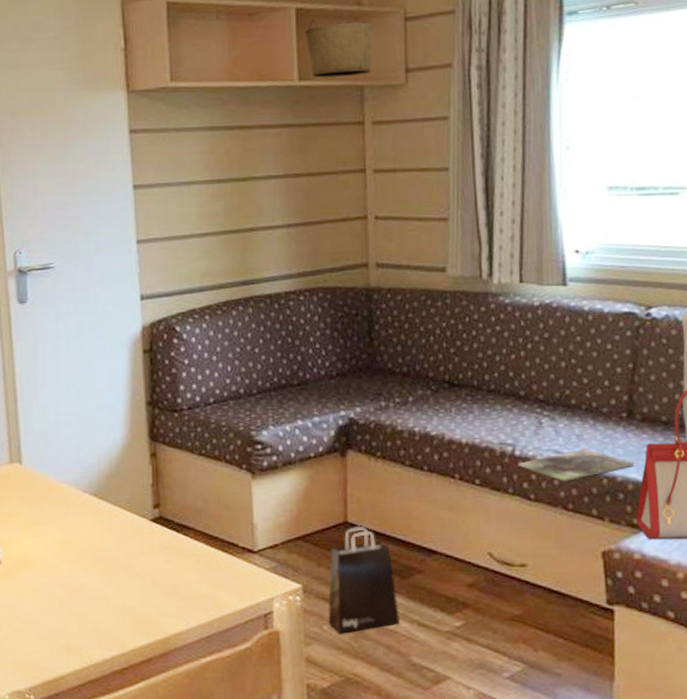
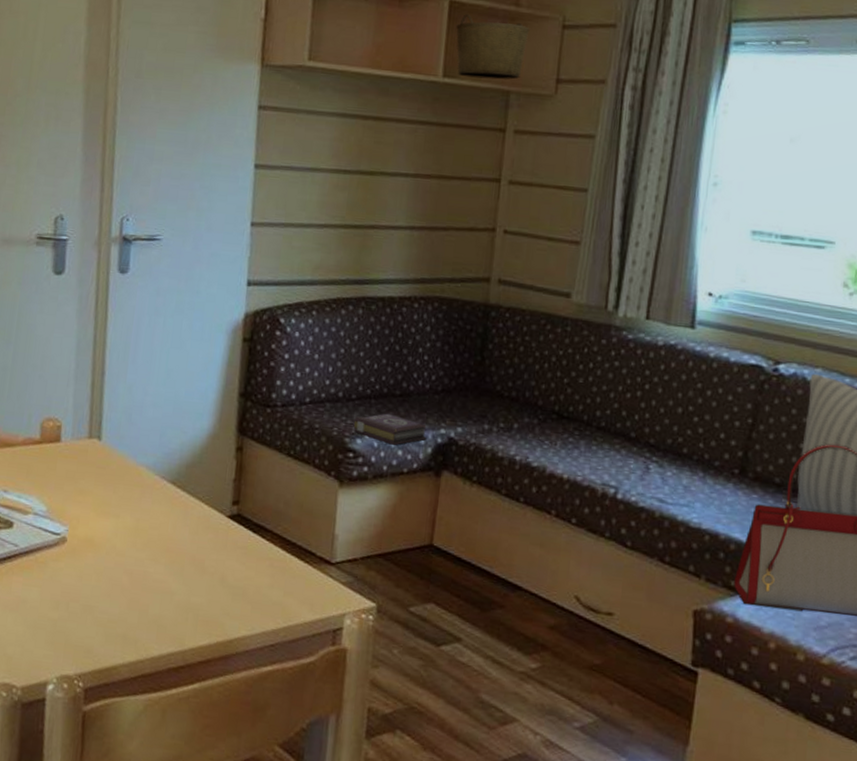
book: none [258,403,328,432] -> present [354,413,427,446]
shopping bag: present [328,526,401,634] -> none [399,550,475,661]
magazine: present [518,449,635,482] -> none [618,501,741,533]

